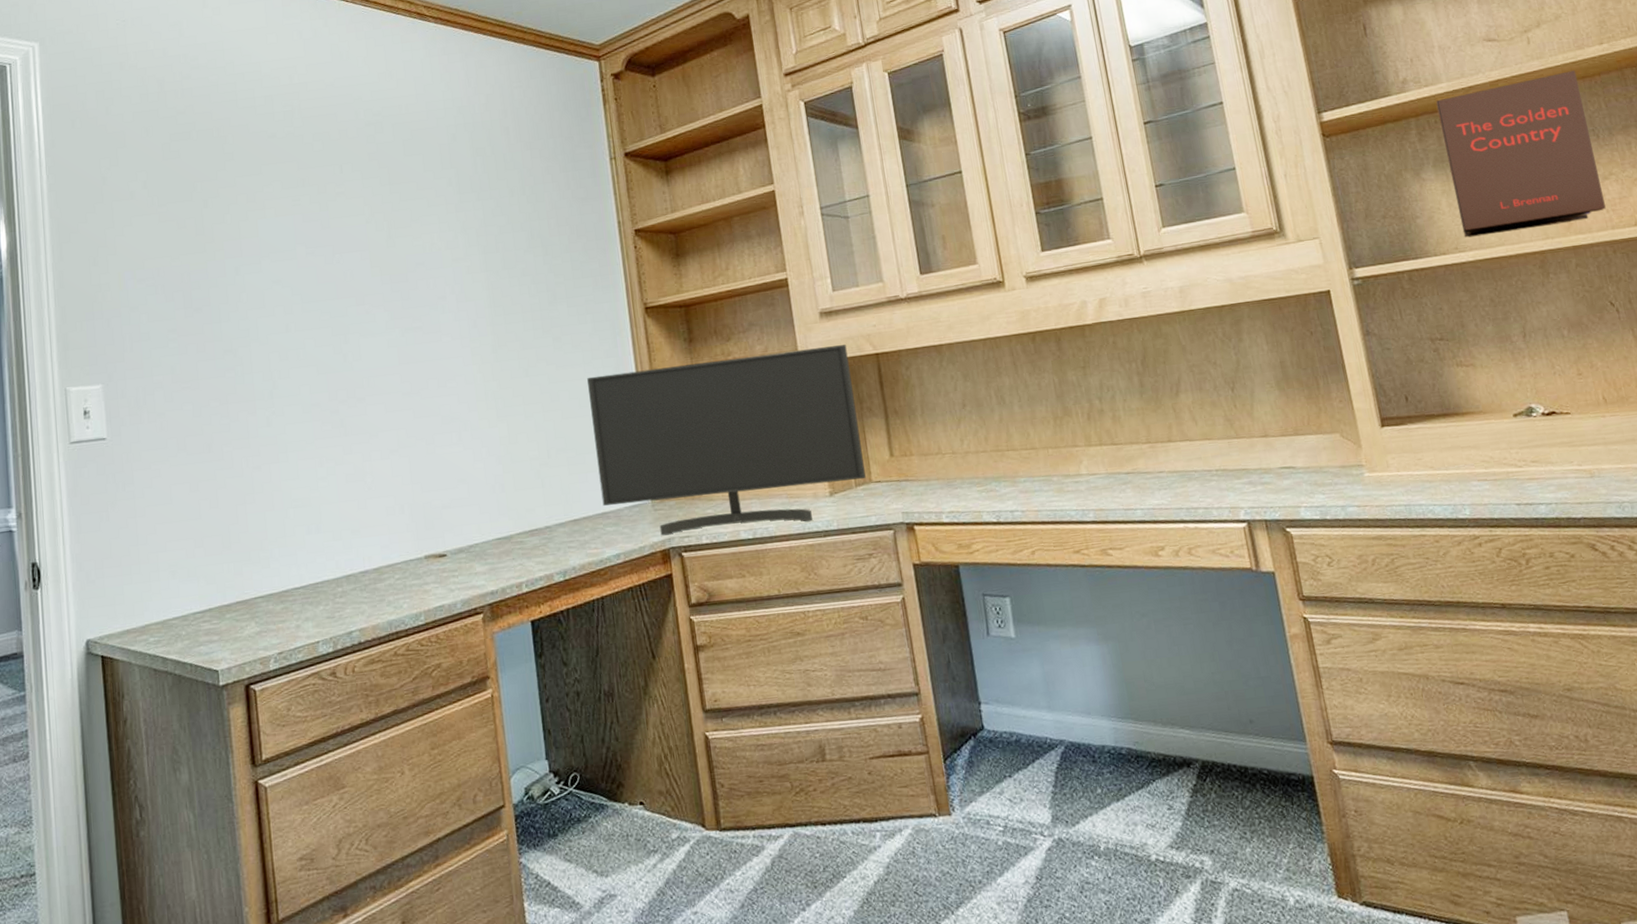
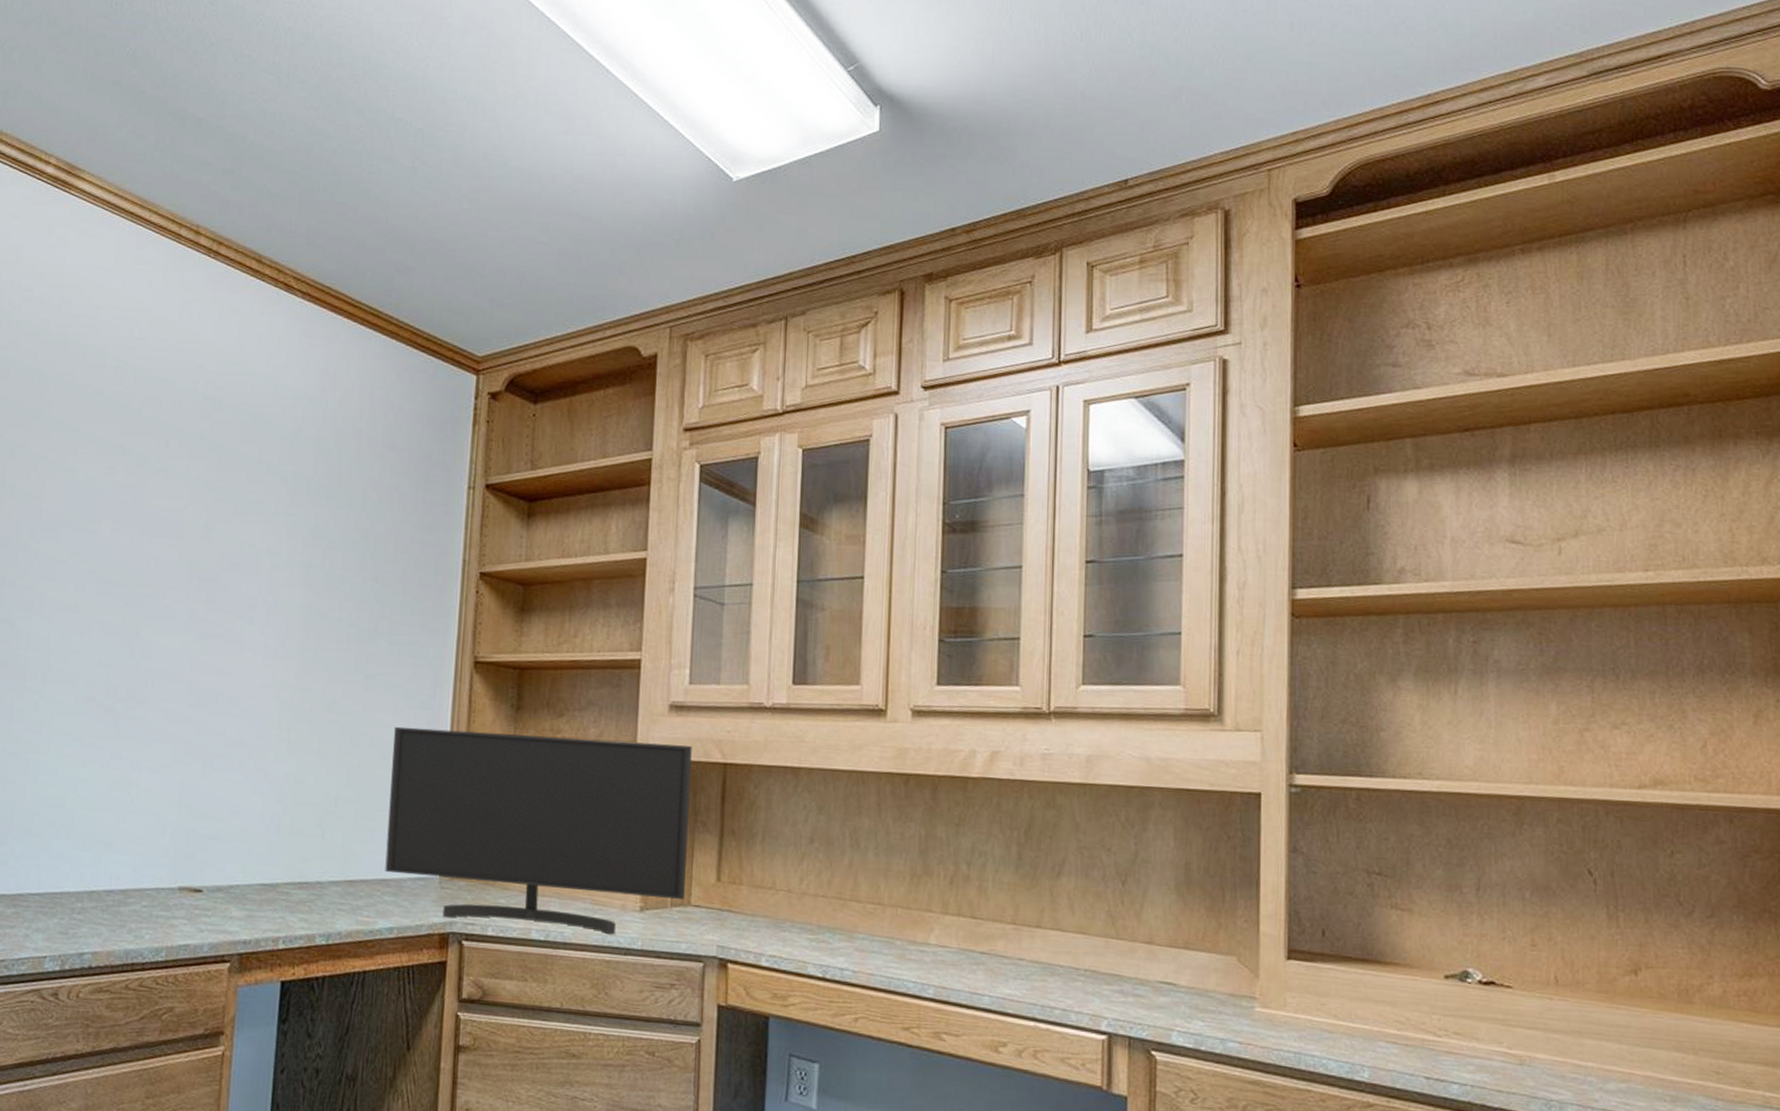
books: present [1436,70,1606,238] -> none [1432,595,1609,770]

